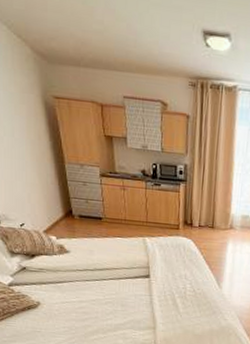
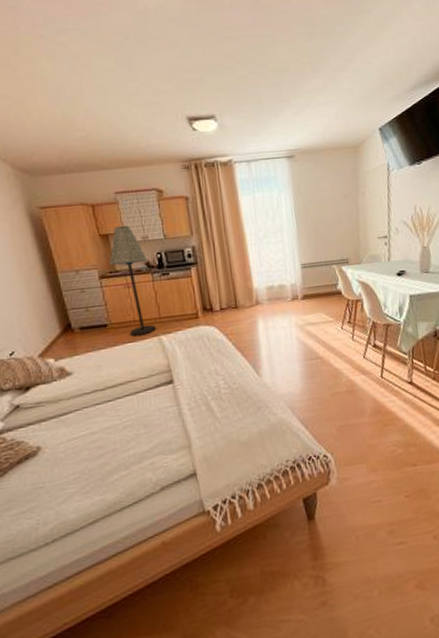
floor lamp: none [110,130,144,234] -> present [109,225,156,337]

